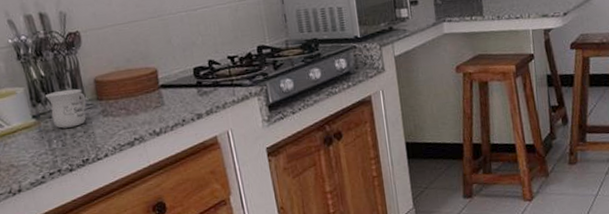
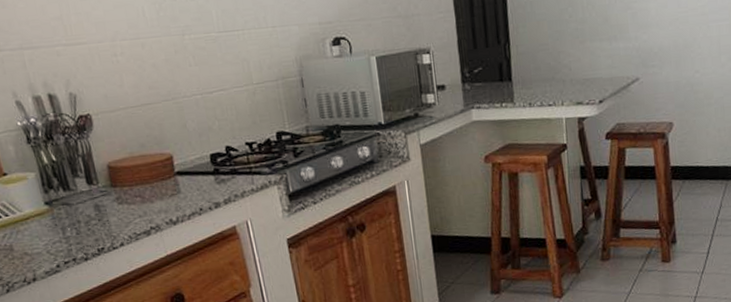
mug: present [44,88,87,128] -> none [57,174,101,216]

